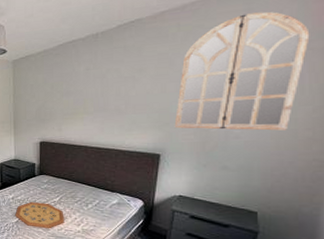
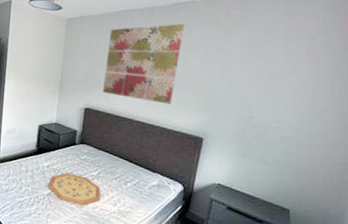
wall art: none [54,45,131,127] -> present [102,24,184,105]
home mirror: present [174,11,310,131] -> none [218,15,340,130]

